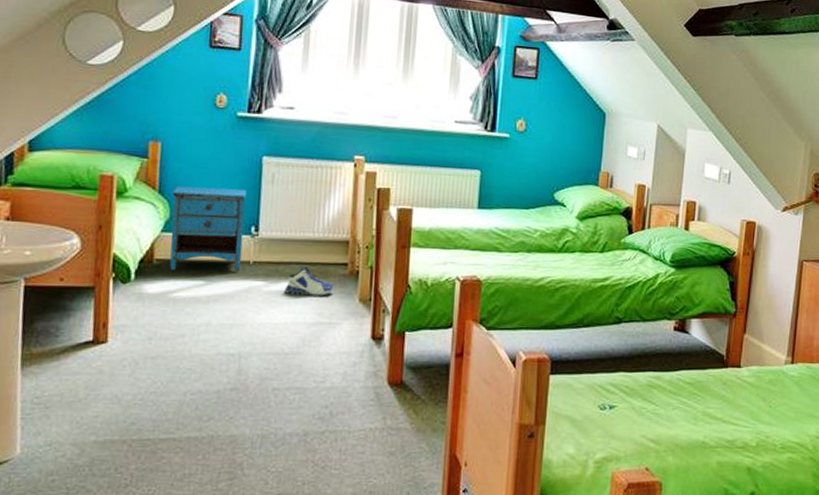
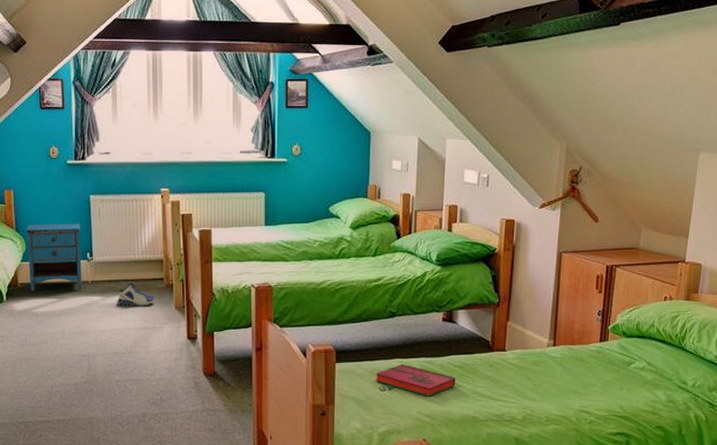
hardback book: none [594,379,686,417] -> present [375,364,456,396]

